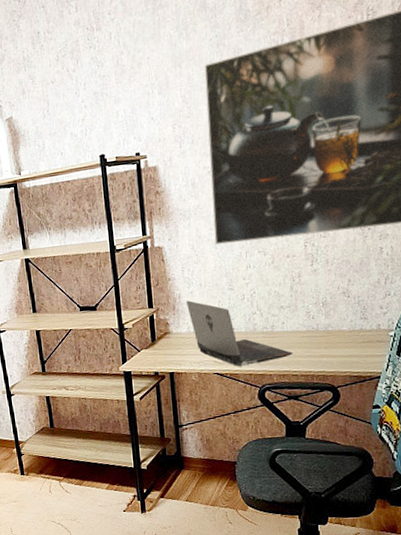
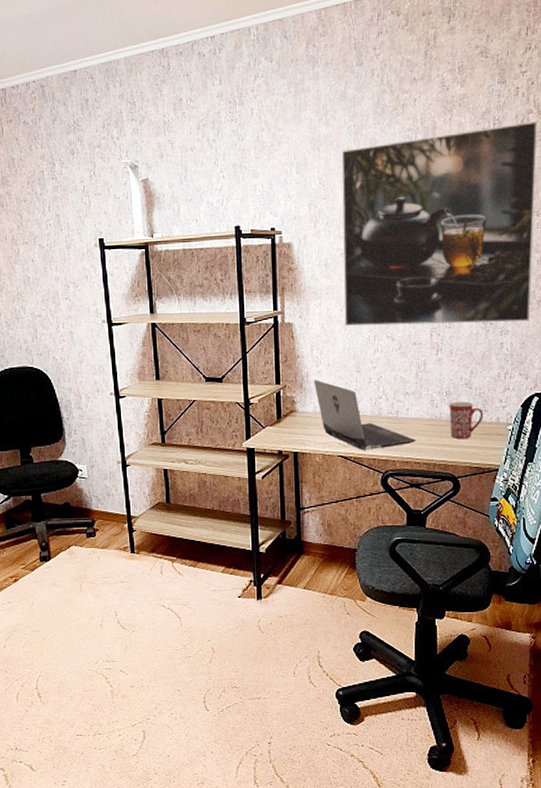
mug: none [326,310,363,349] -> present [449,401,484,439]

